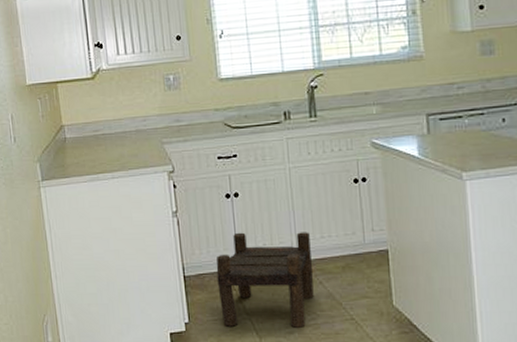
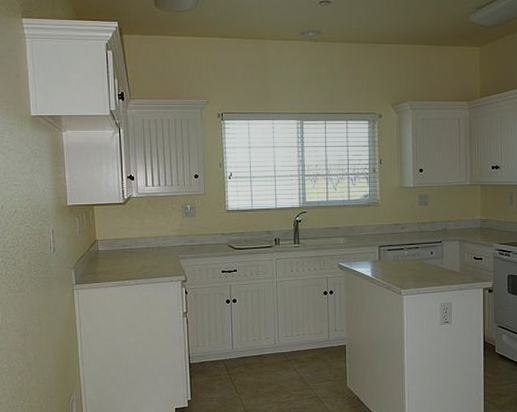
stool: present [216,232,314,328] -> none [215,330,290,404]

